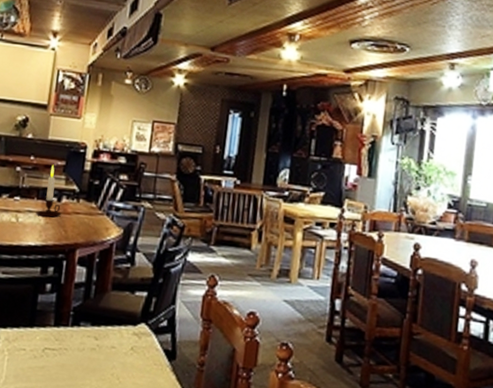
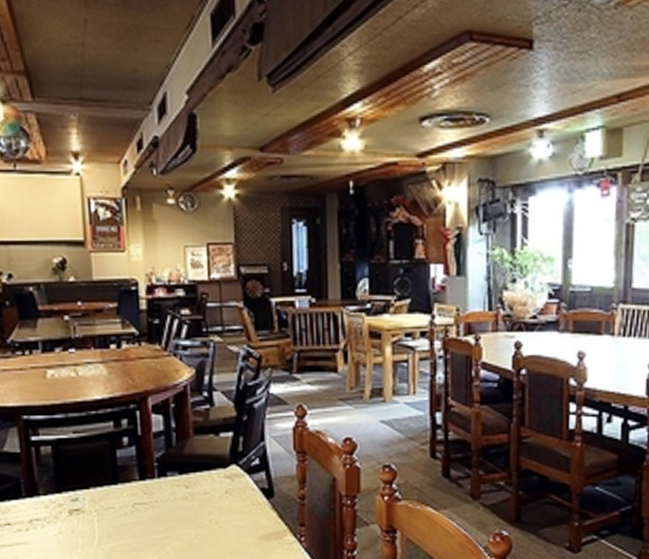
candle: present [35,164,61,218] -> none [95,308,124,368]

